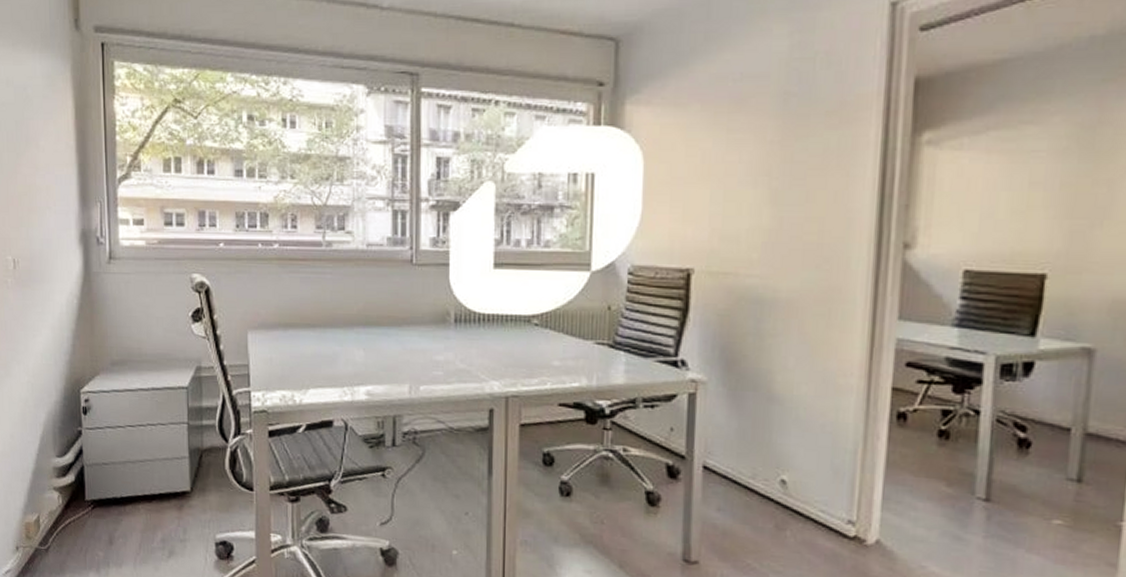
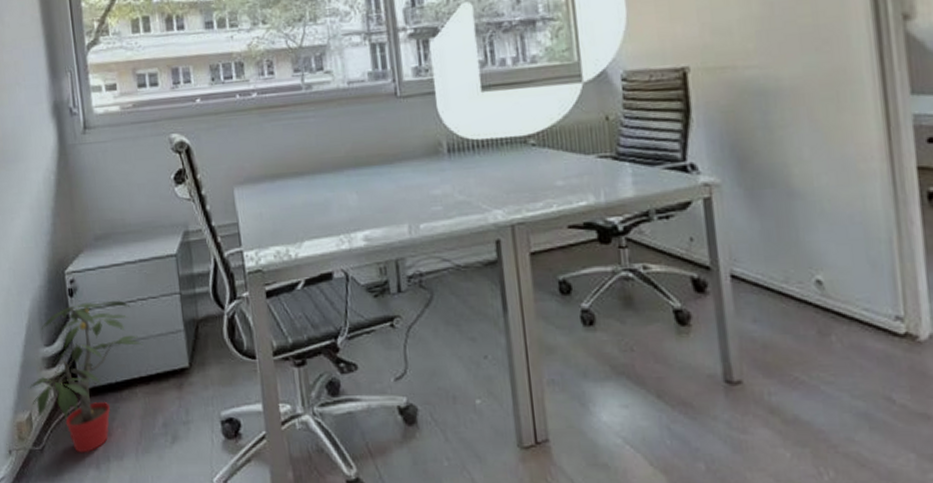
potted plant: none [38,421,148,557] -> present [28,300,143,453]

